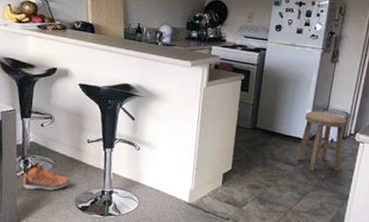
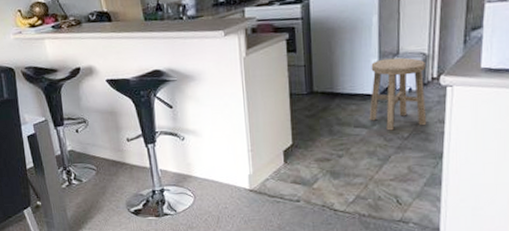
sneaker: present [23,161,70,190] -> none [68,169,117,200]

